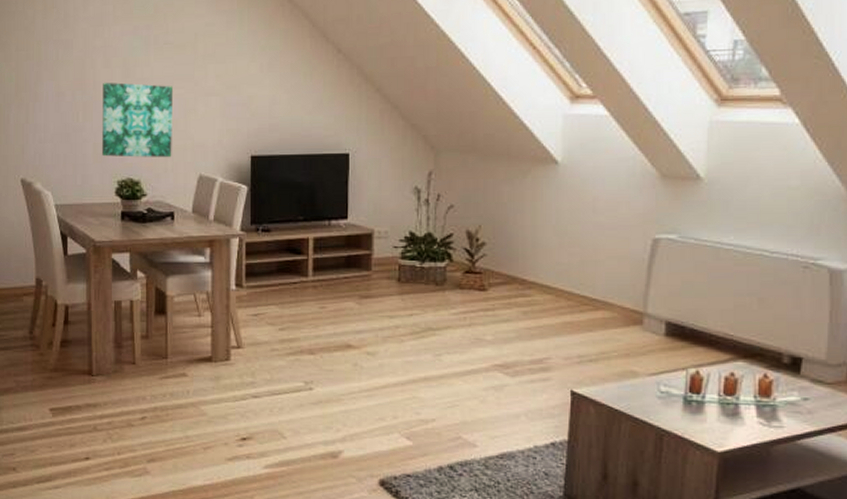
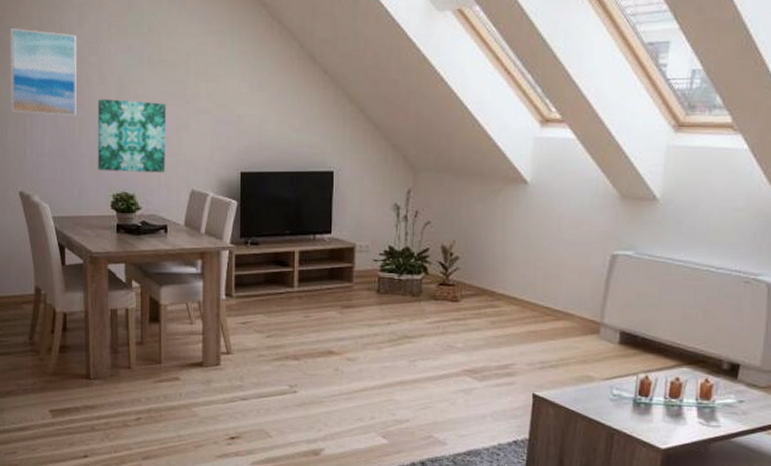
wall art: none [13,13,81,101] -> present [9,28,76,117]

